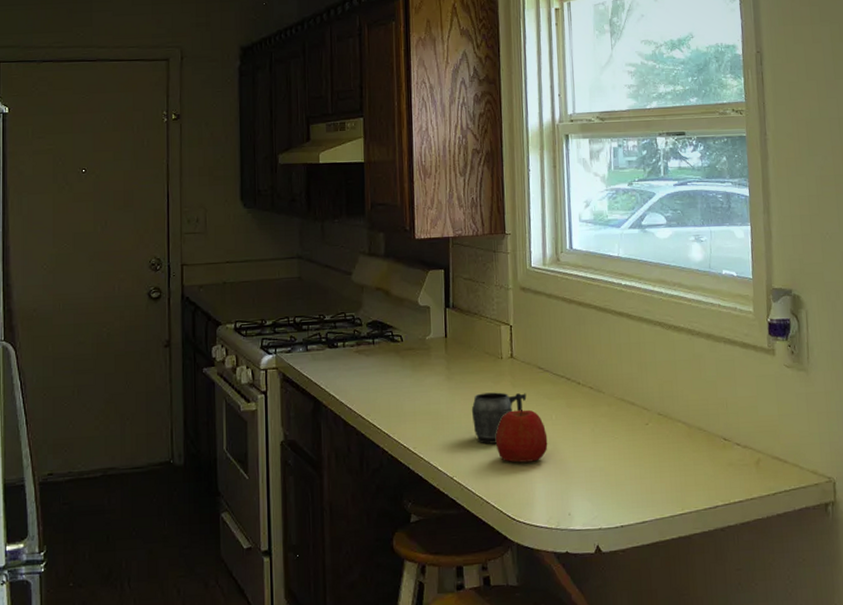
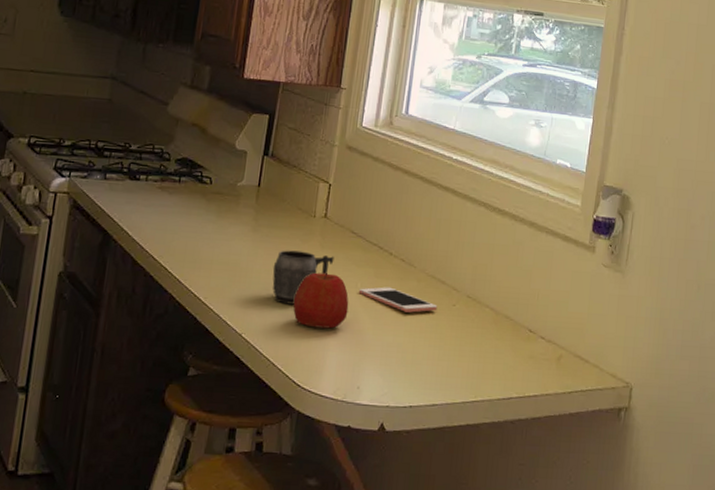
cell phone: none [554,415,632,437] -> present [358,287,438,313]

